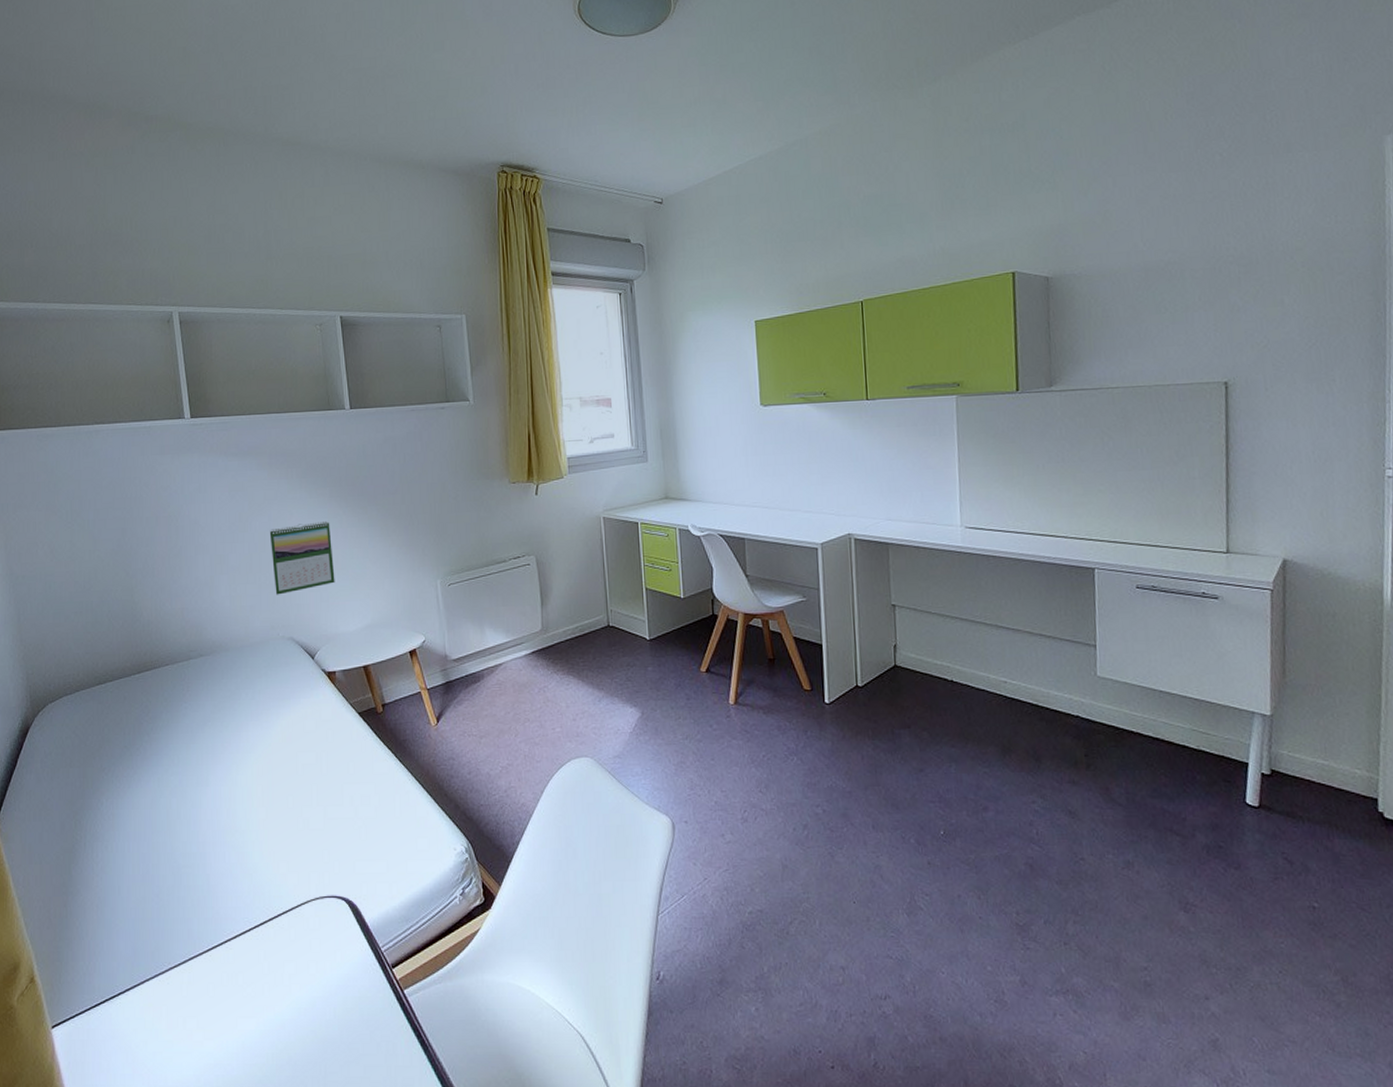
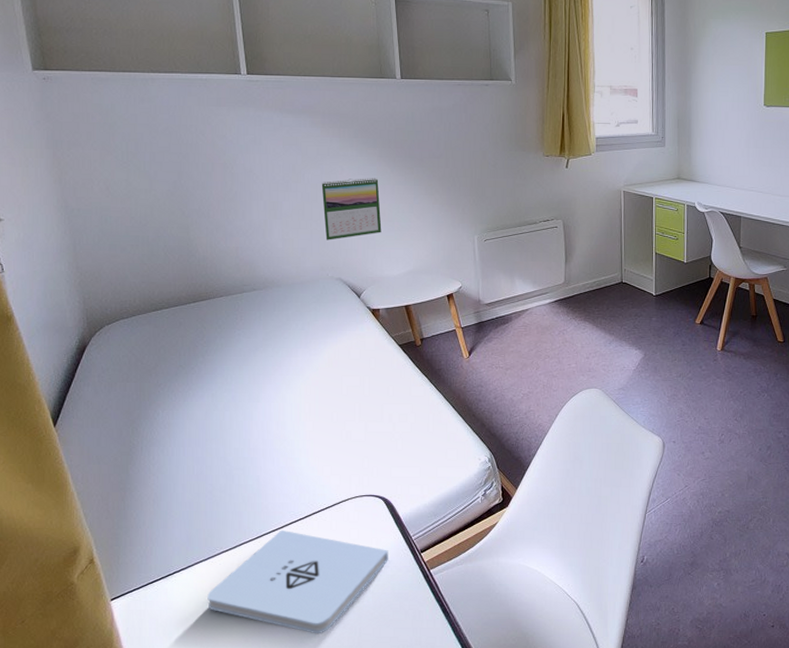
notepad: none [155,940,355,1073] -> present [207,529,388,634]

